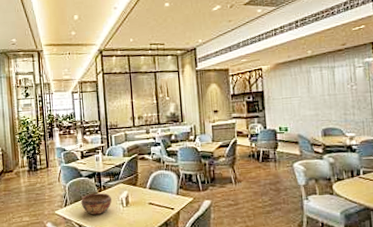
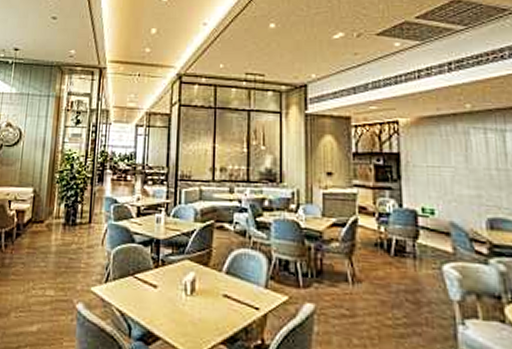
decorative bowl: present [81,193,113,215] -> none [128,269,172,302]

